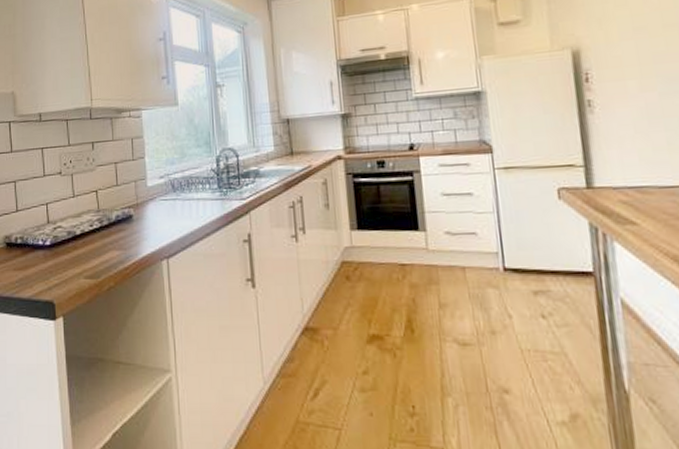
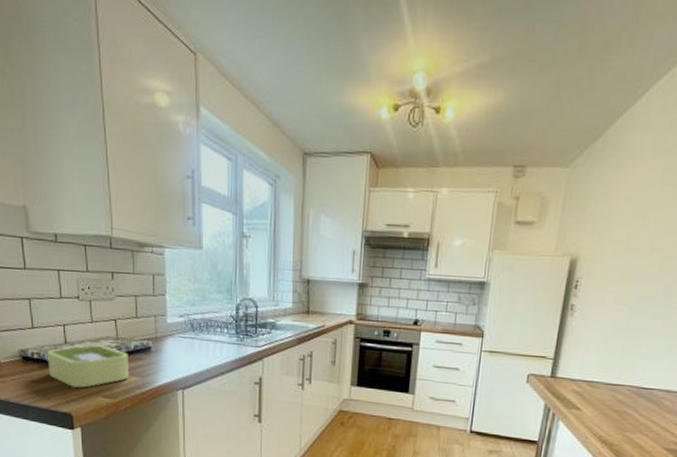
soap dish: none [30,220,112,272] -> present [47,344,130,388]

